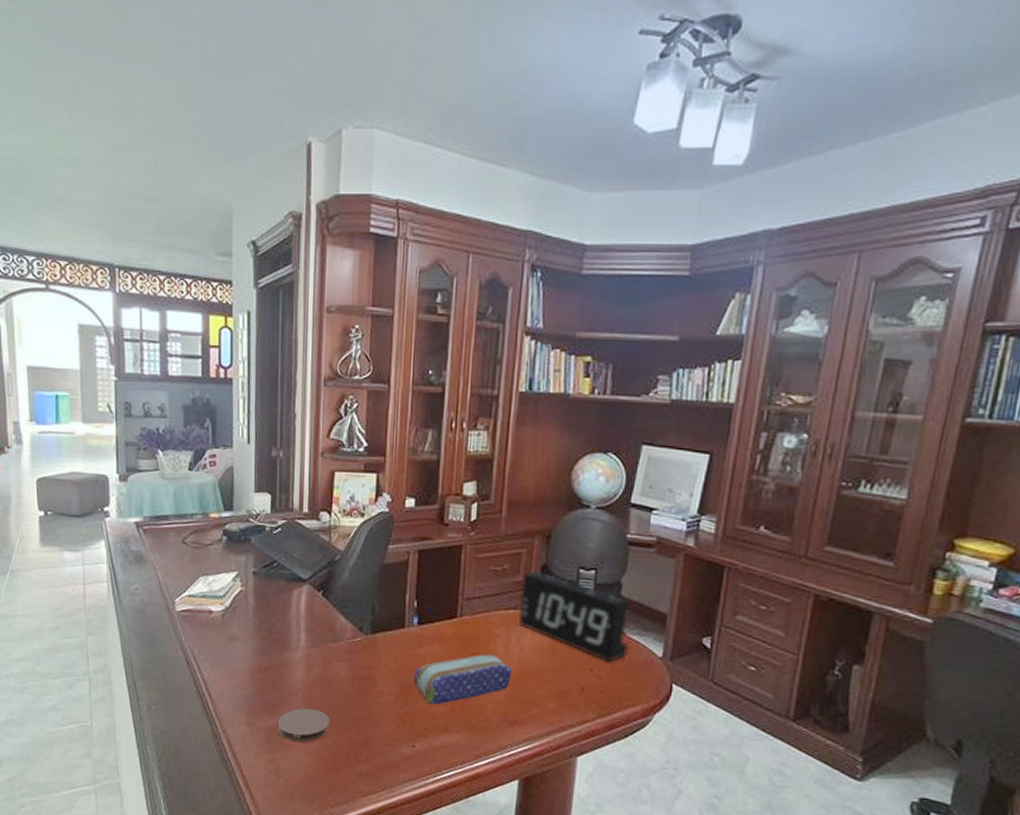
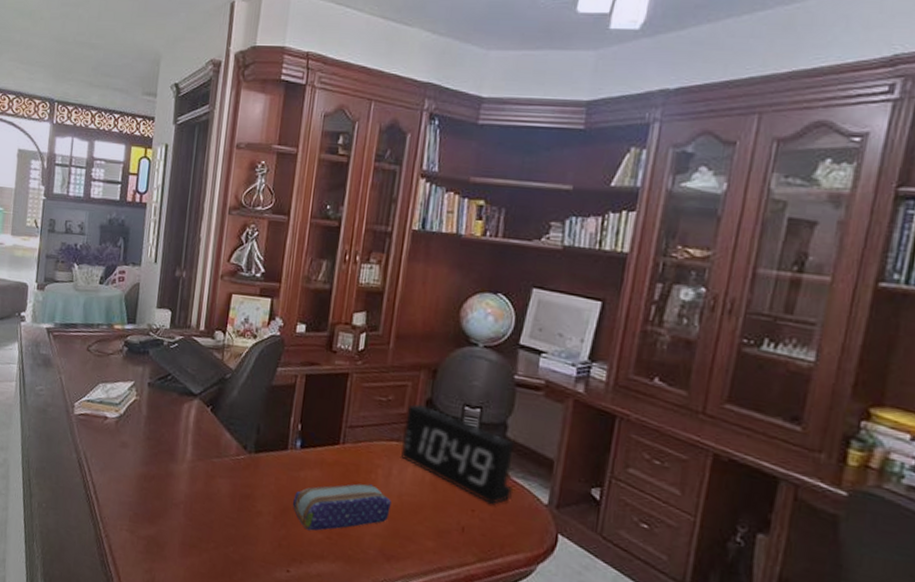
coaster: present [277,708,330,742] -> none [156,520,208,556]

